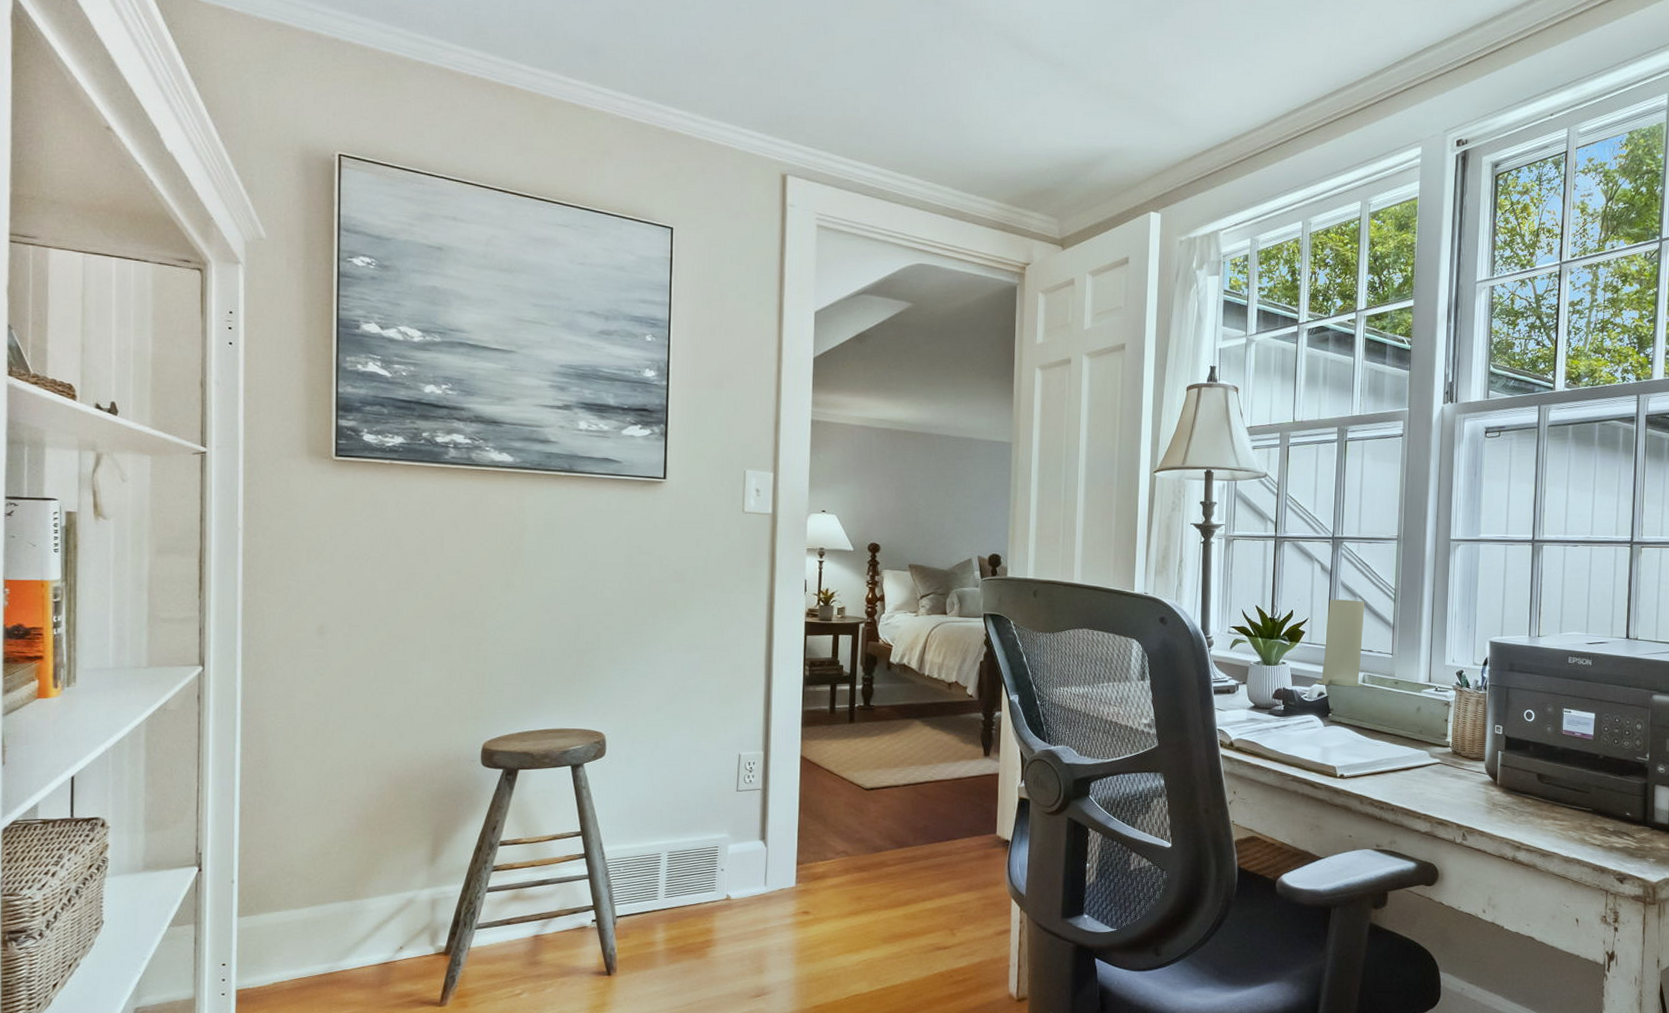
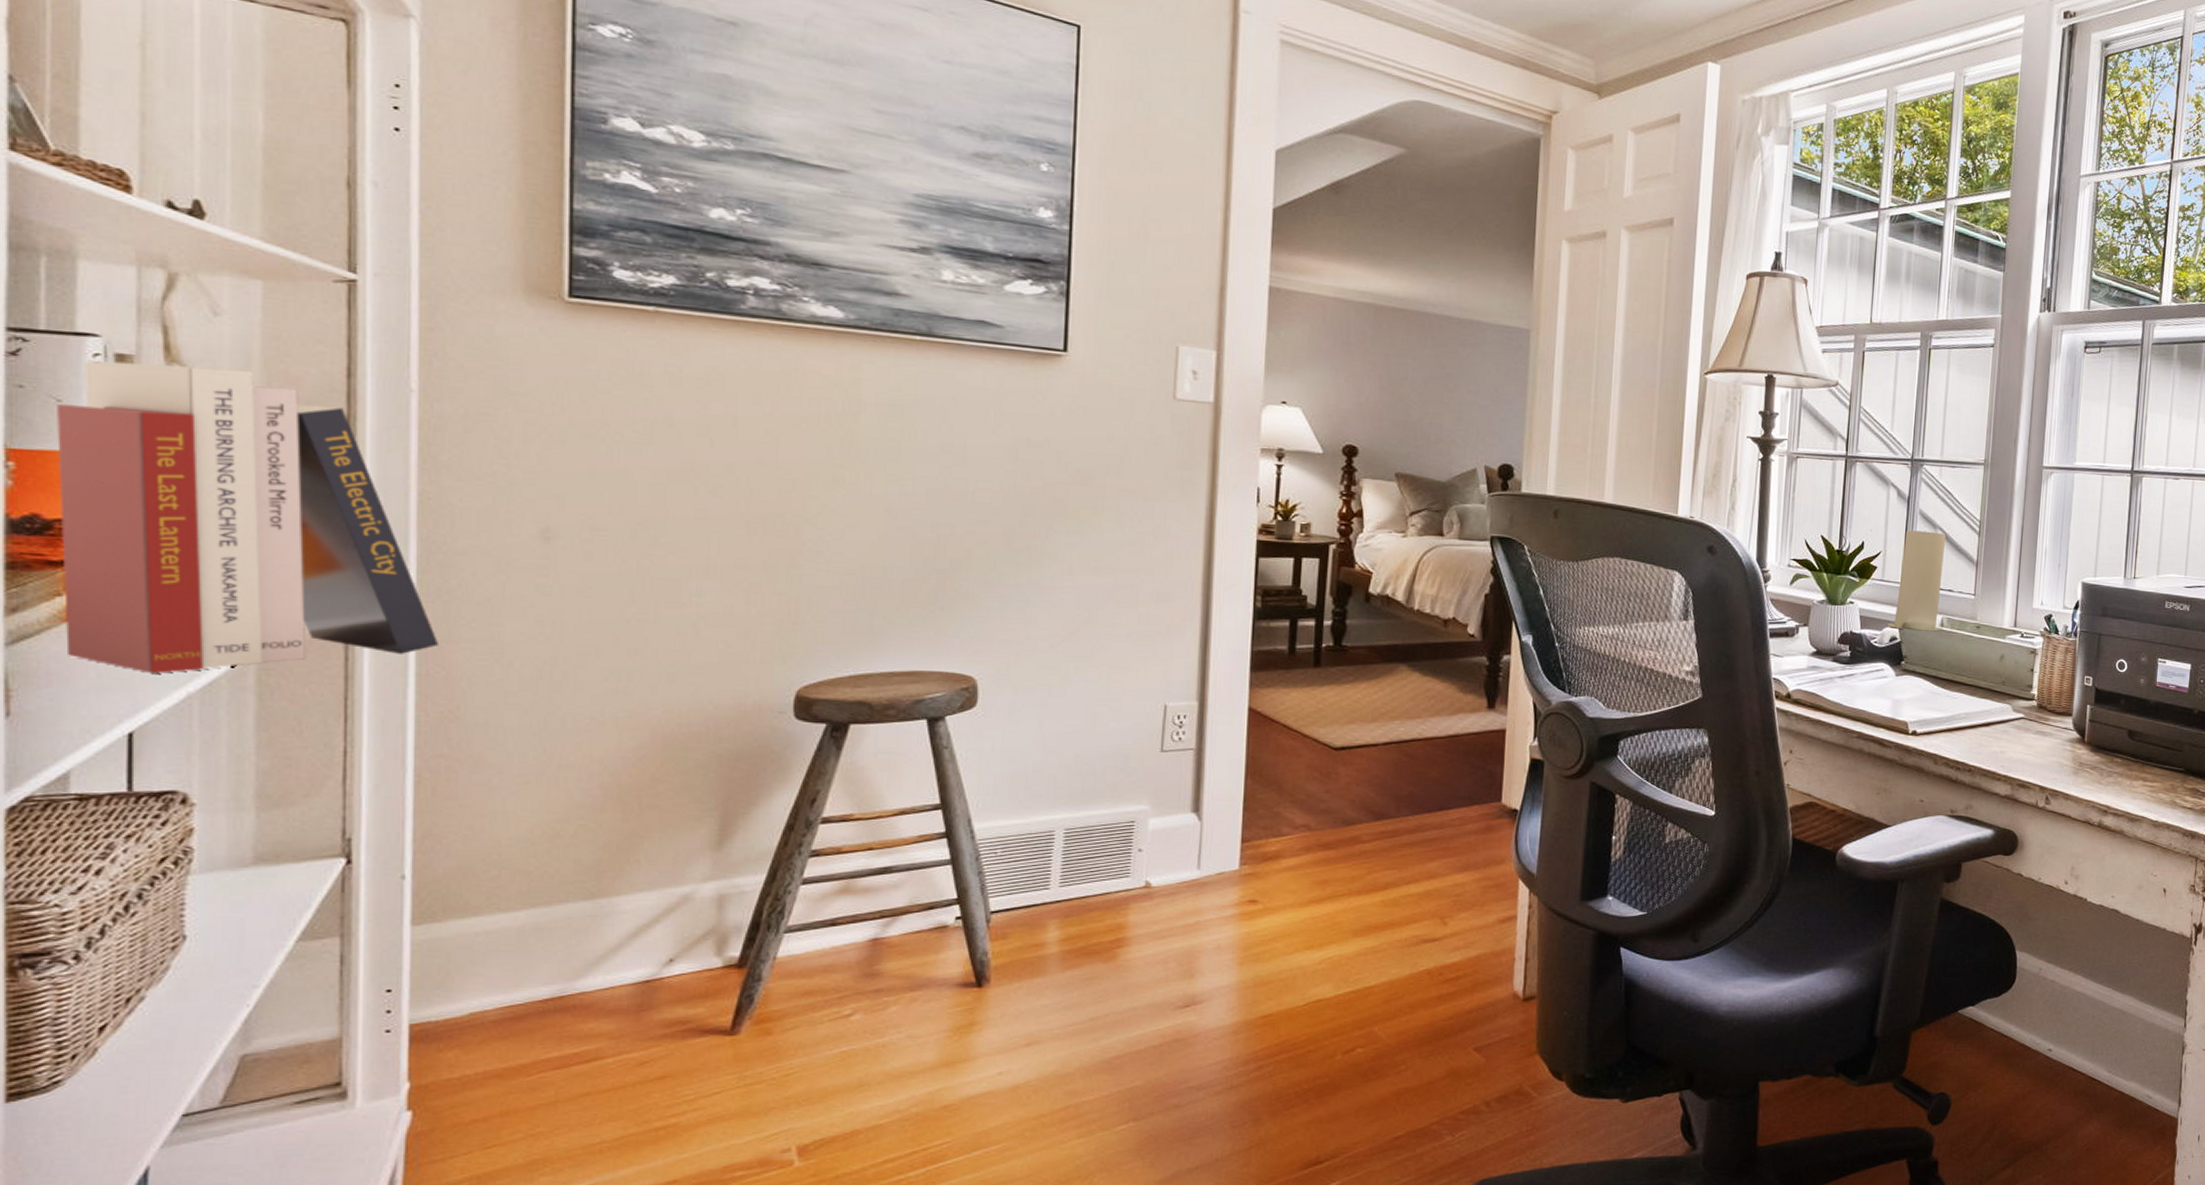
books: none [33,516,256,734] -> present [57,359,440,674]

